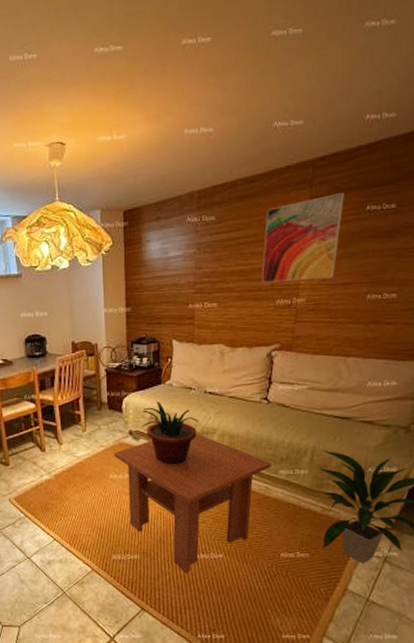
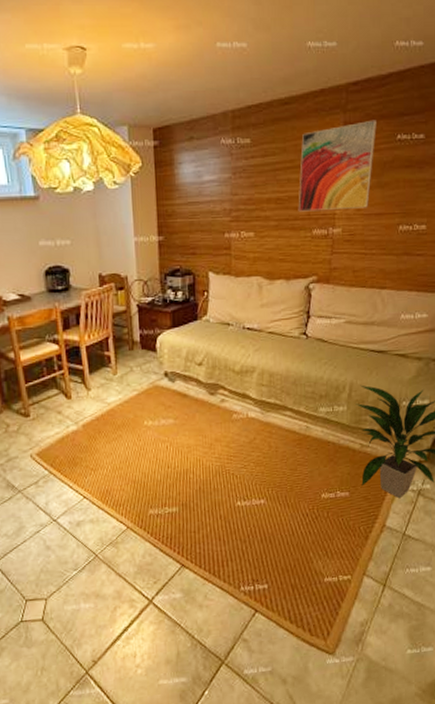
coffee table: present [114,432,271,573] -> none [148,371,311,523]
potted plant: present [143,402,199,465] -> none [178,339,238,408]

